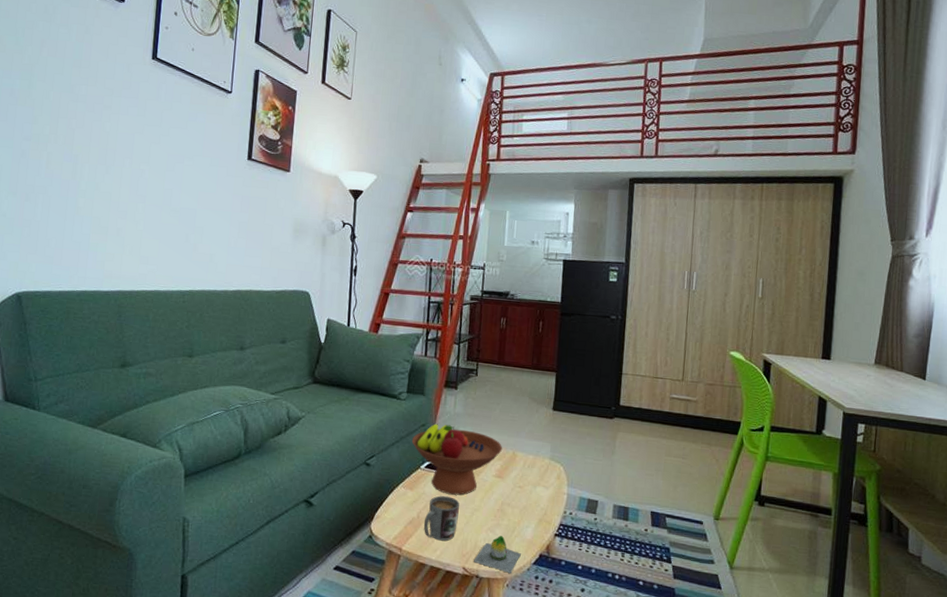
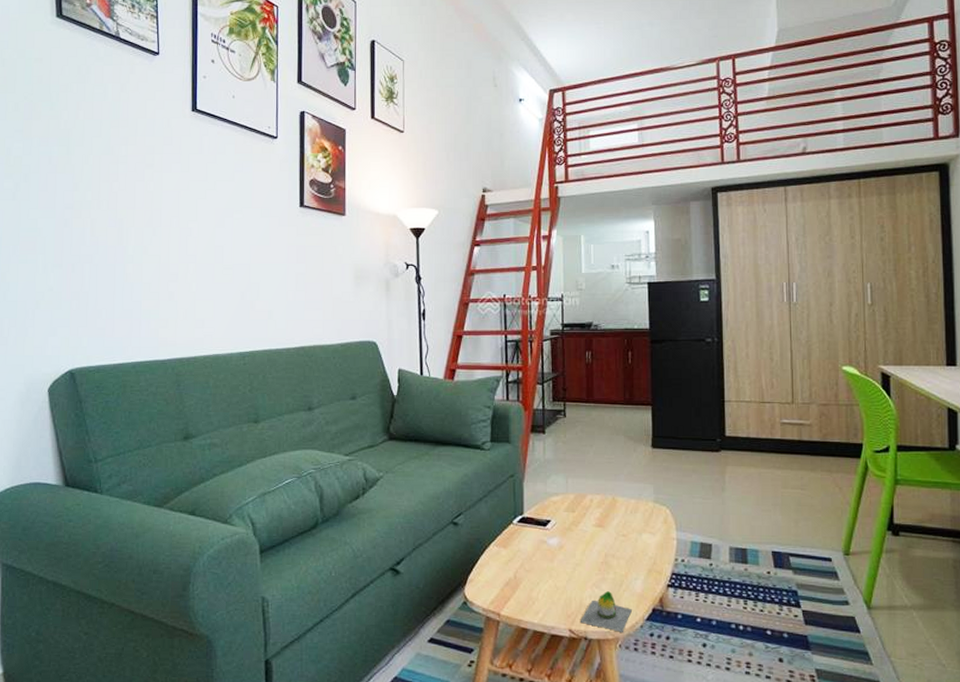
fruit bowl: present [411,423,503,495] -> none [500,473,601,550]
mug: present [423,495,460,541] -> none [521,552,559,602]

